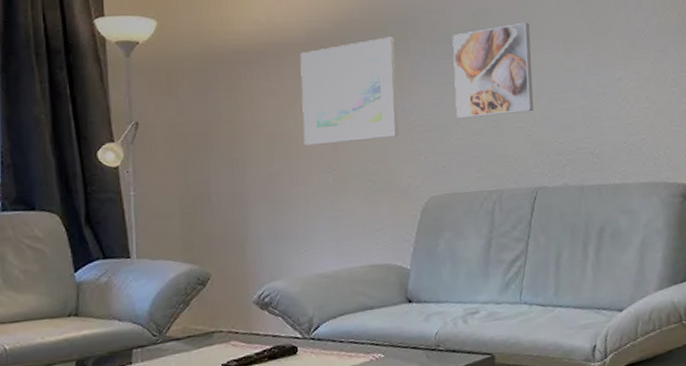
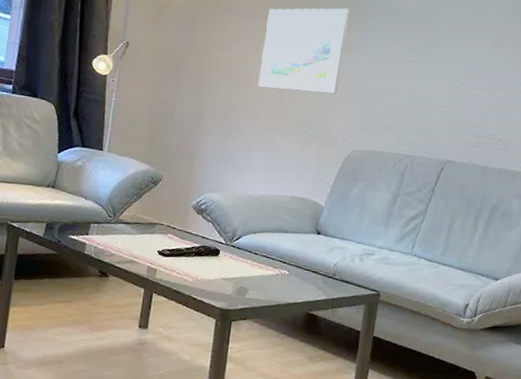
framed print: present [452,22,534,119] -> none [390,16,468,94]

